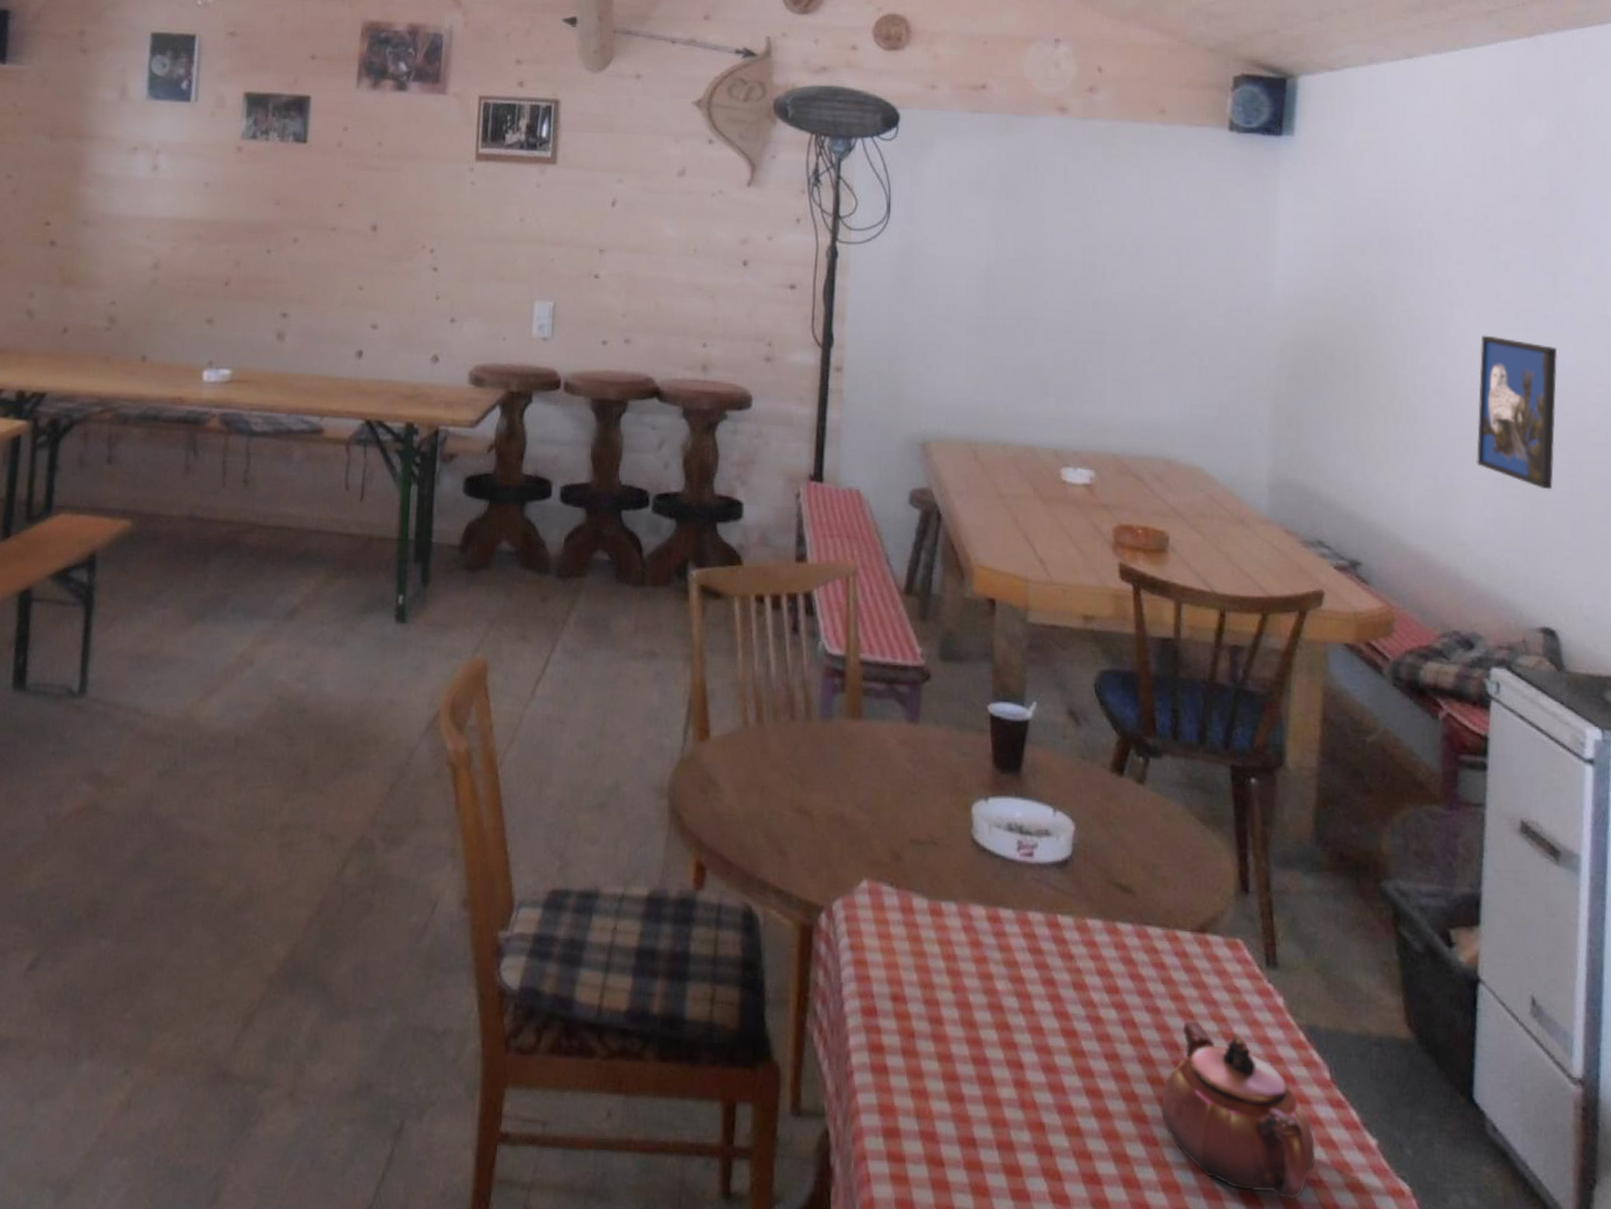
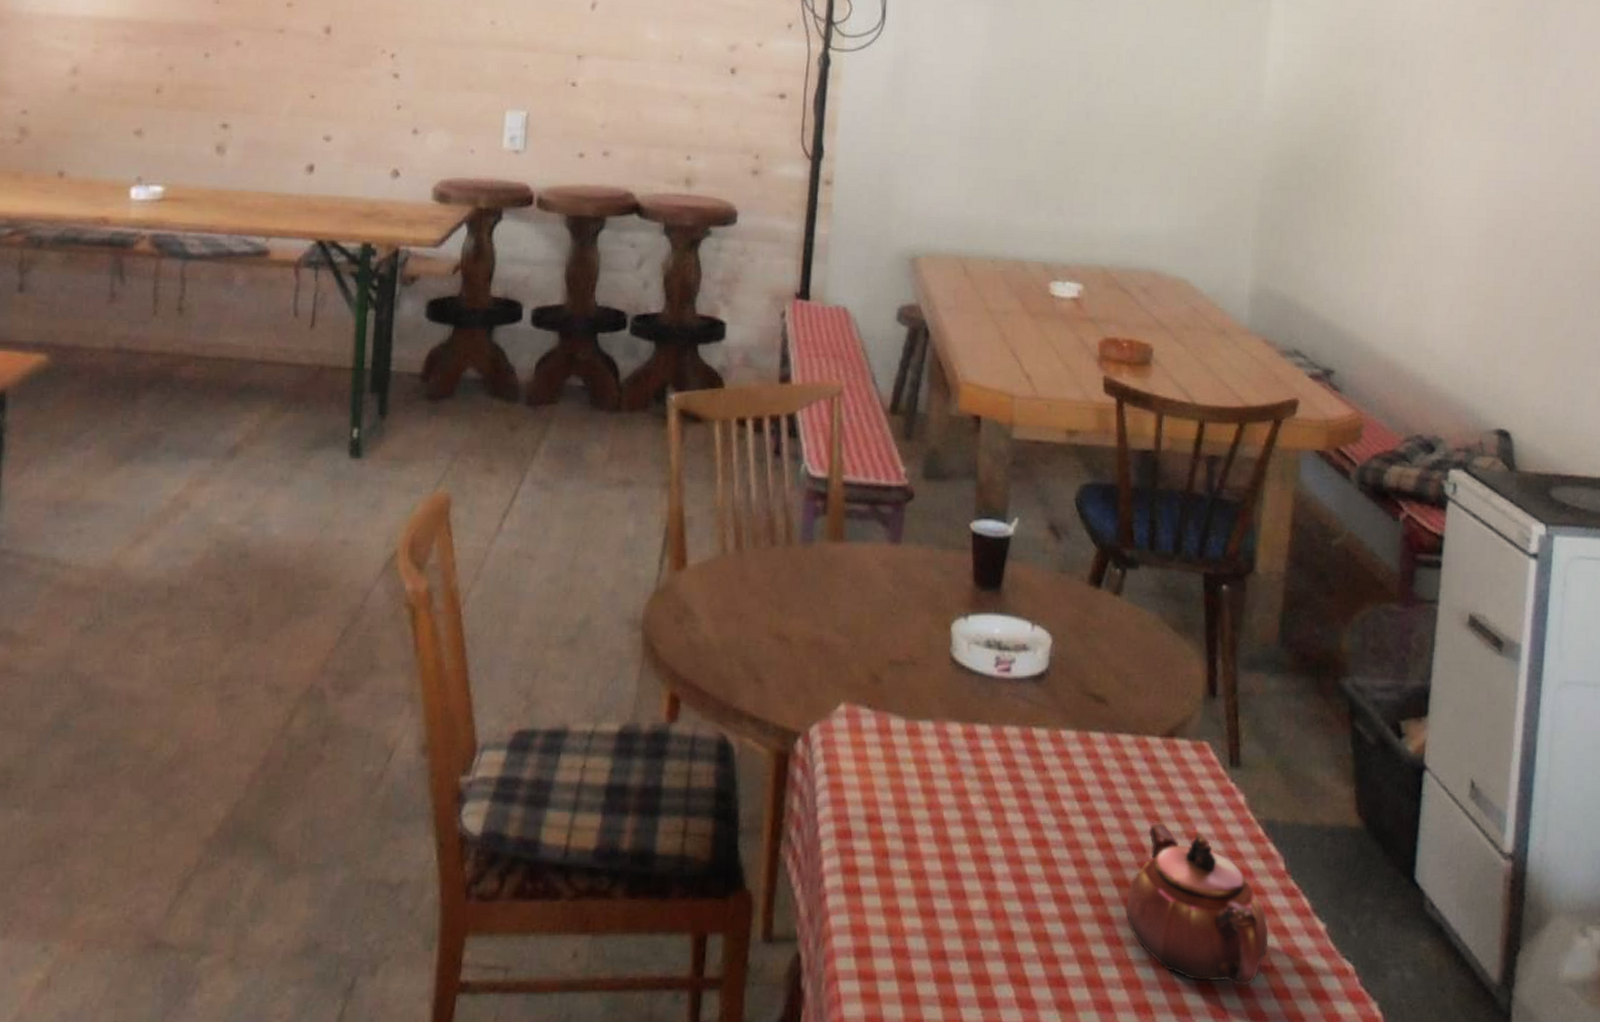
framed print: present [1476,335,1558,490] -> none [1445,146,1525,297]

